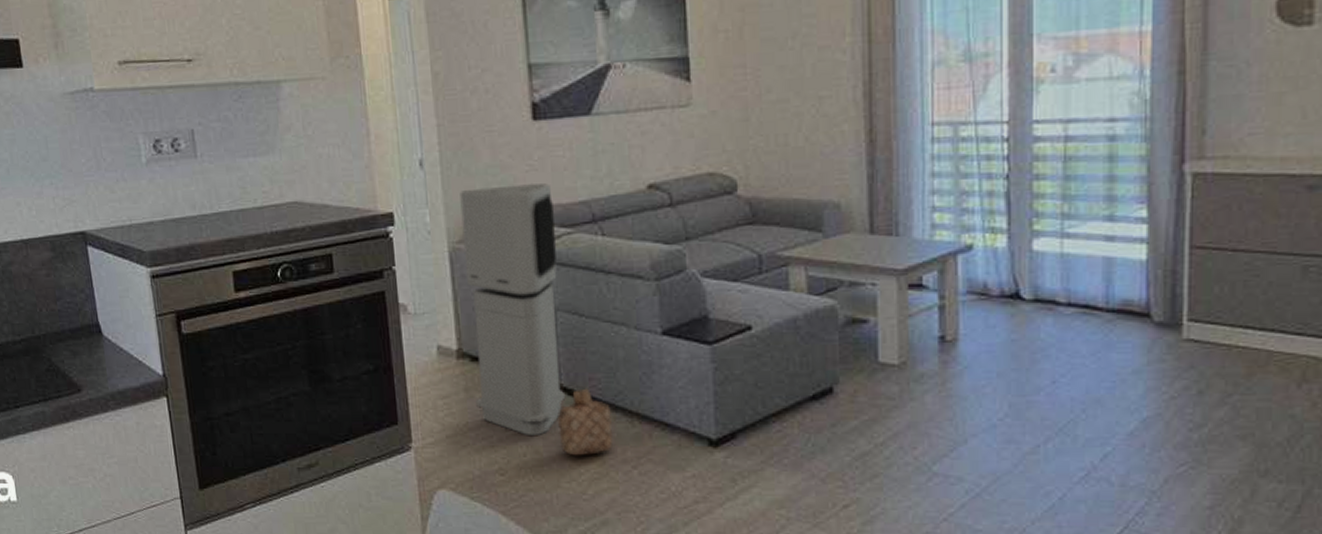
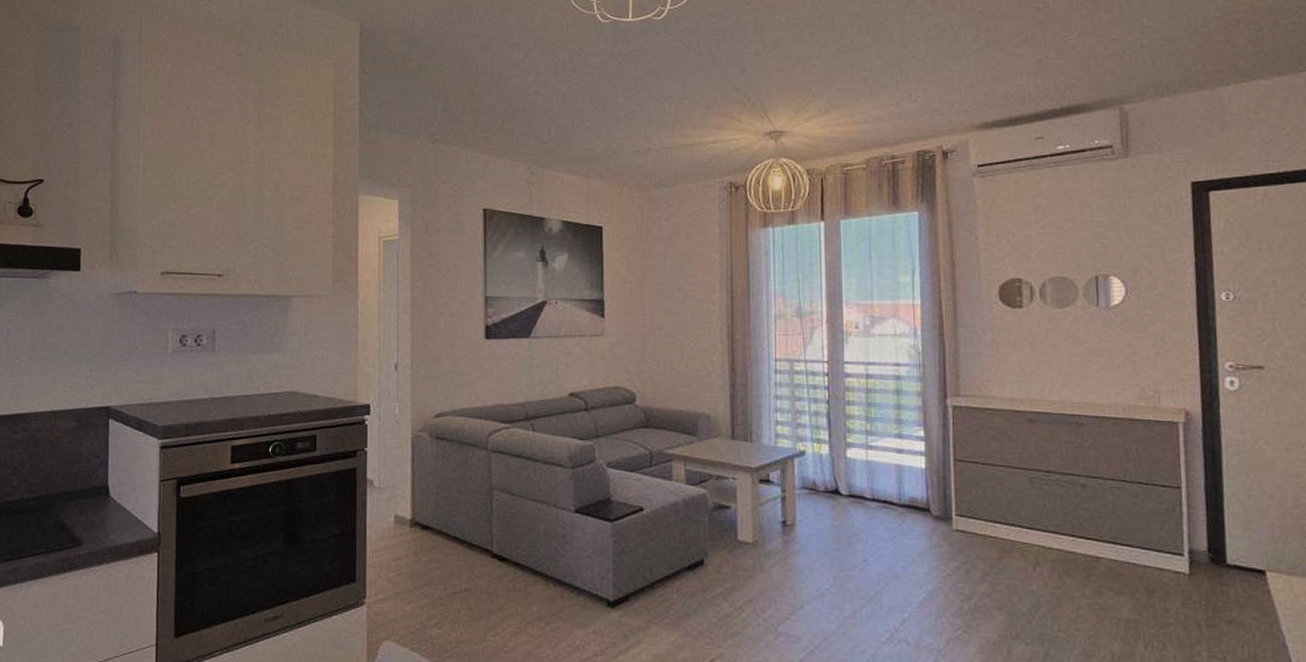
air purifier: present [460,182,566,437] -> none [422,387,498,595]
basket: present [556,388,612,456] -> none [487,555,531,613]

